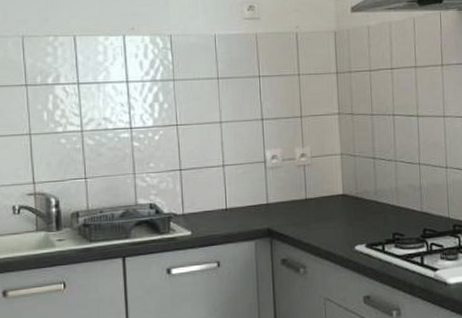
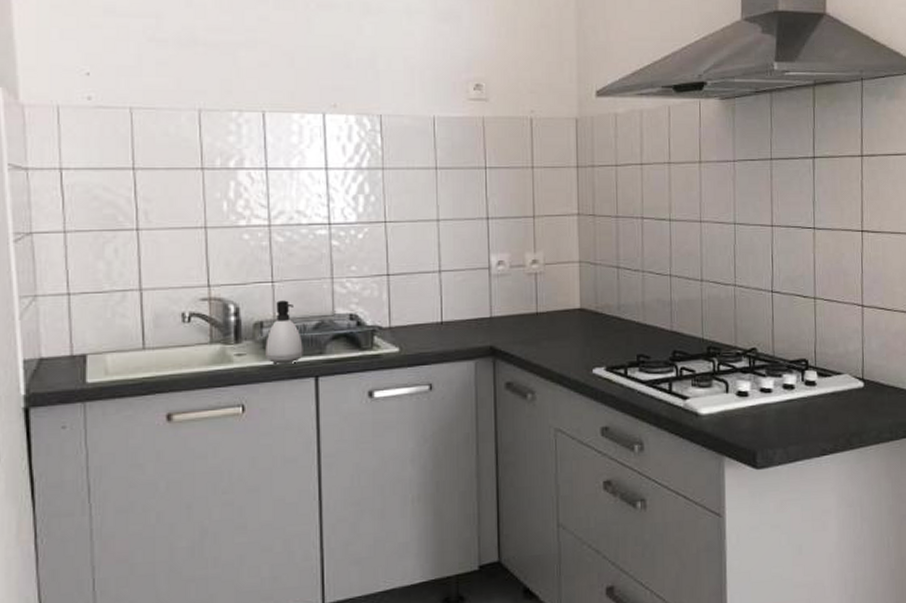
soap dispenser: none [81,193,112,247] -> present [265,300,303,364]

